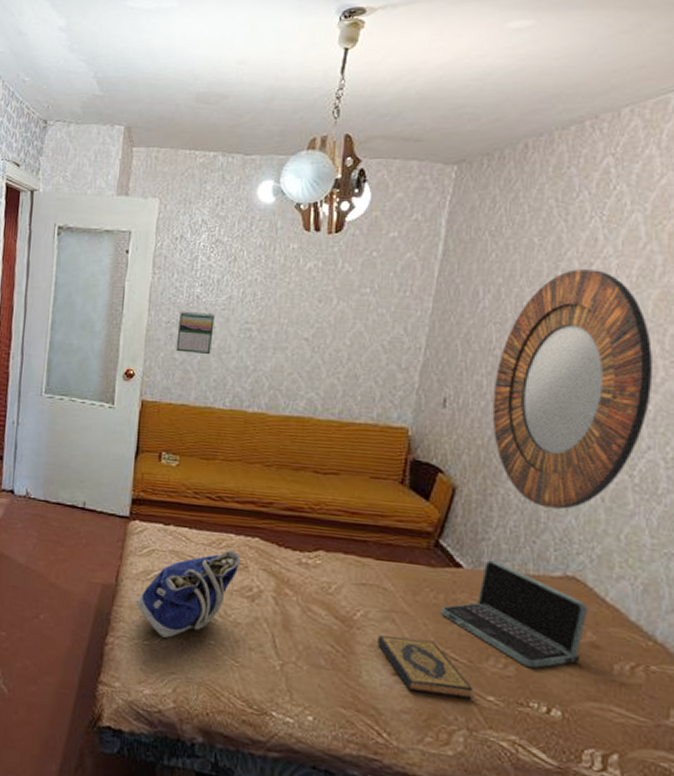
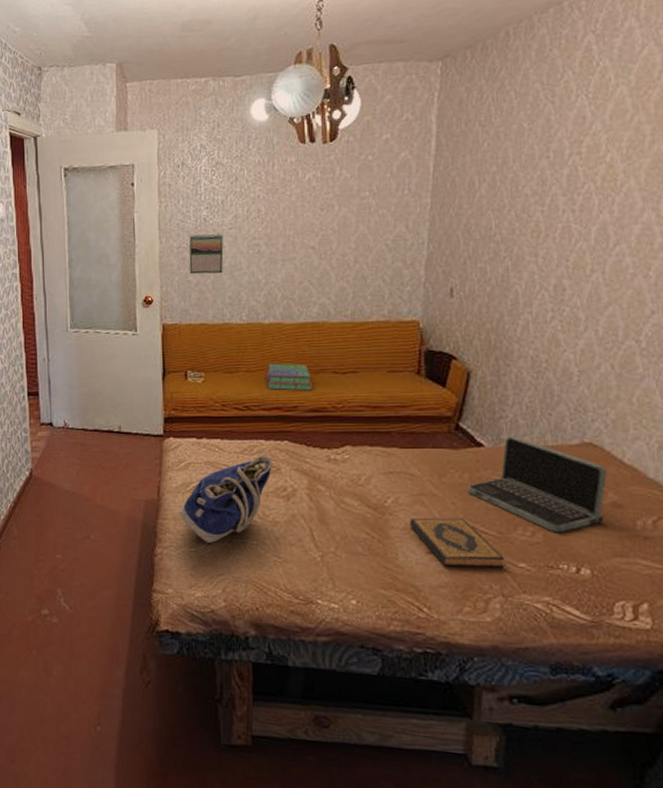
stack of books: none [244,454,291,488] -> present [266,363,312,391]
home mirror: present [492,269,654,509] -> none [497,146,651,381]

